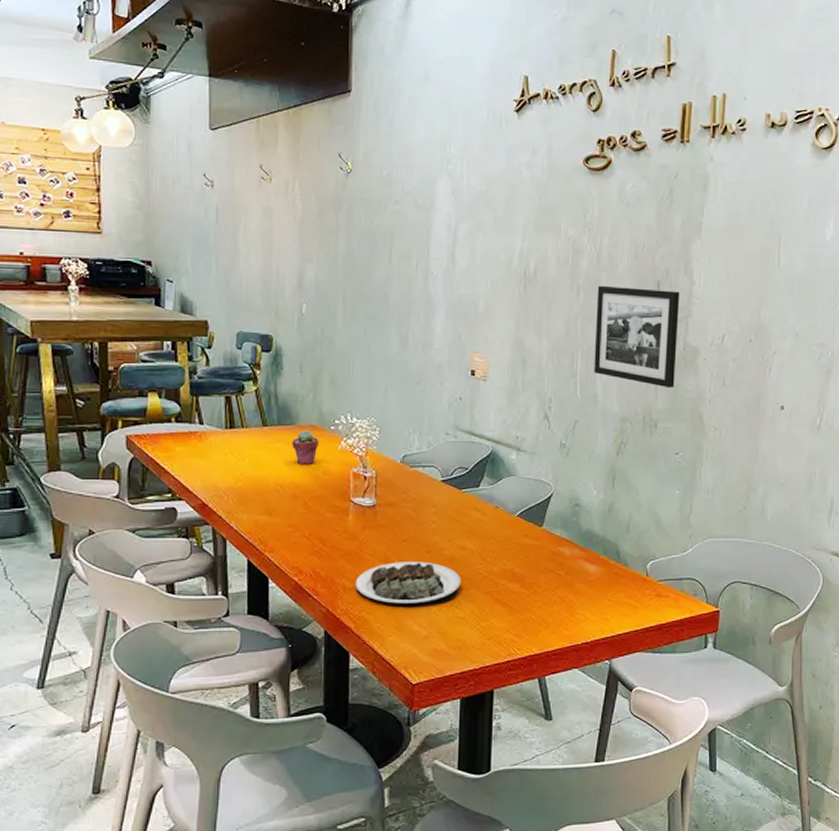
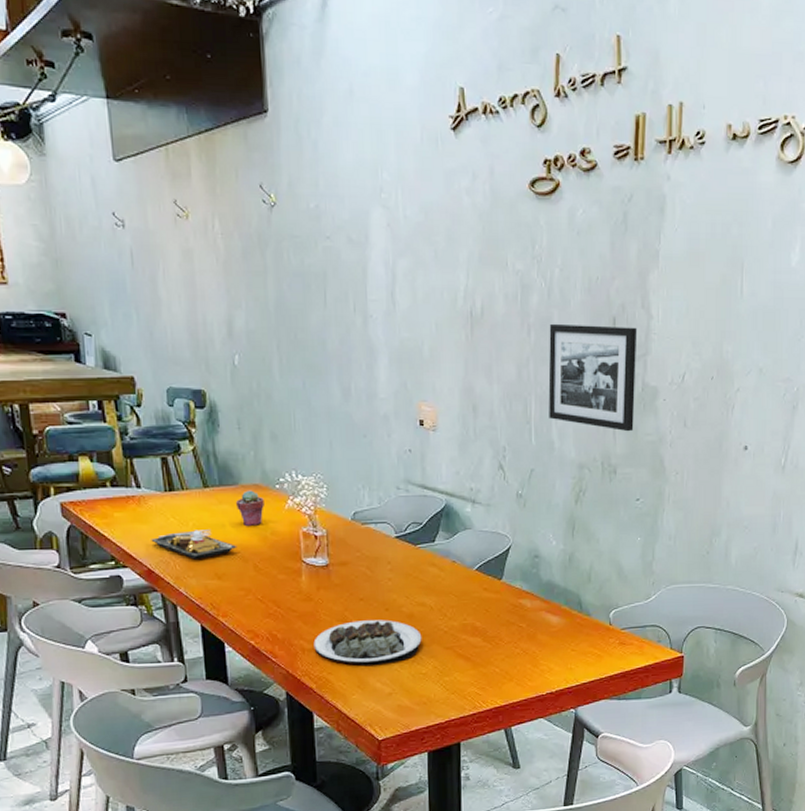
plate: none [208,466,290,495] -> present [151,530,237,560]

